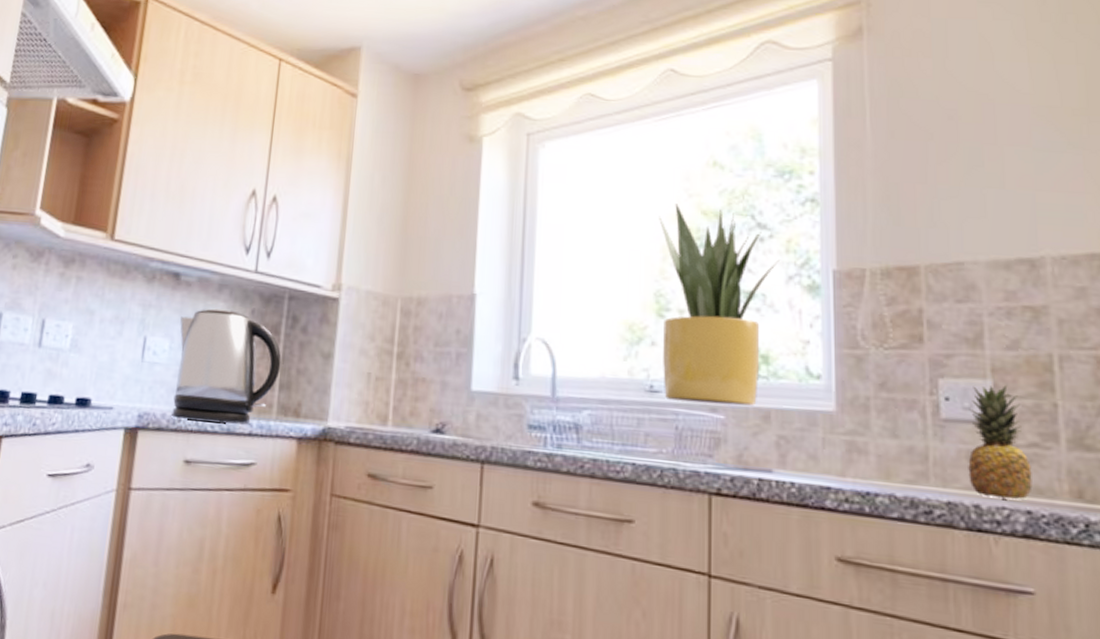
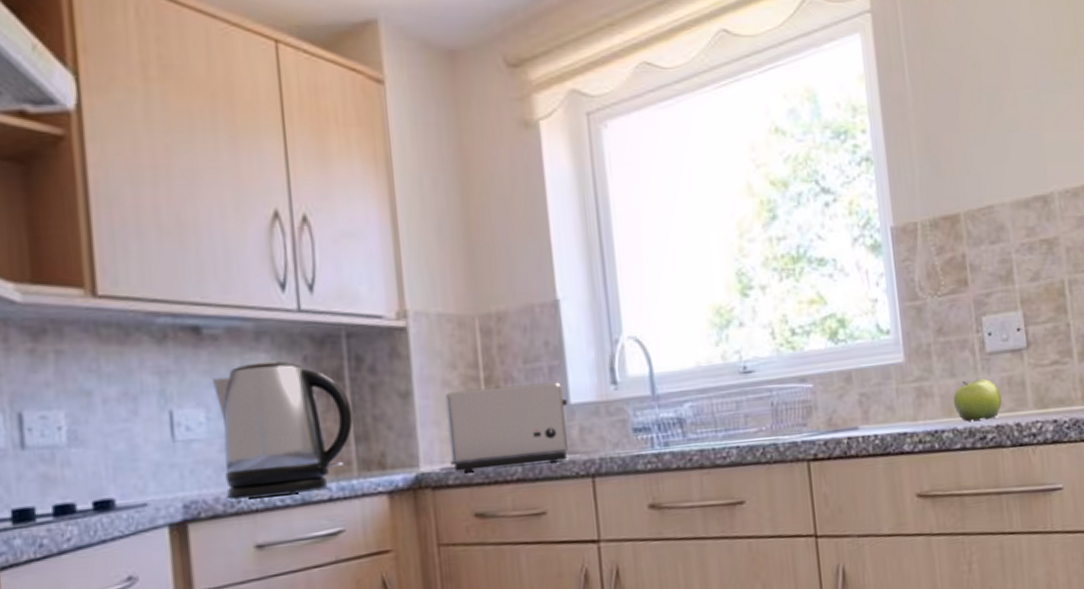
toaster: none [354,359,469,442] -> present [445,382,569,473]
planter: present [659,203,779,407] -> none [731,176,845,378]
fruit: none [893,444,957,494] -> present [953,378,1002,422]
fruit: present [968,384,1033,500] -> none [1007,313,1056,415]

